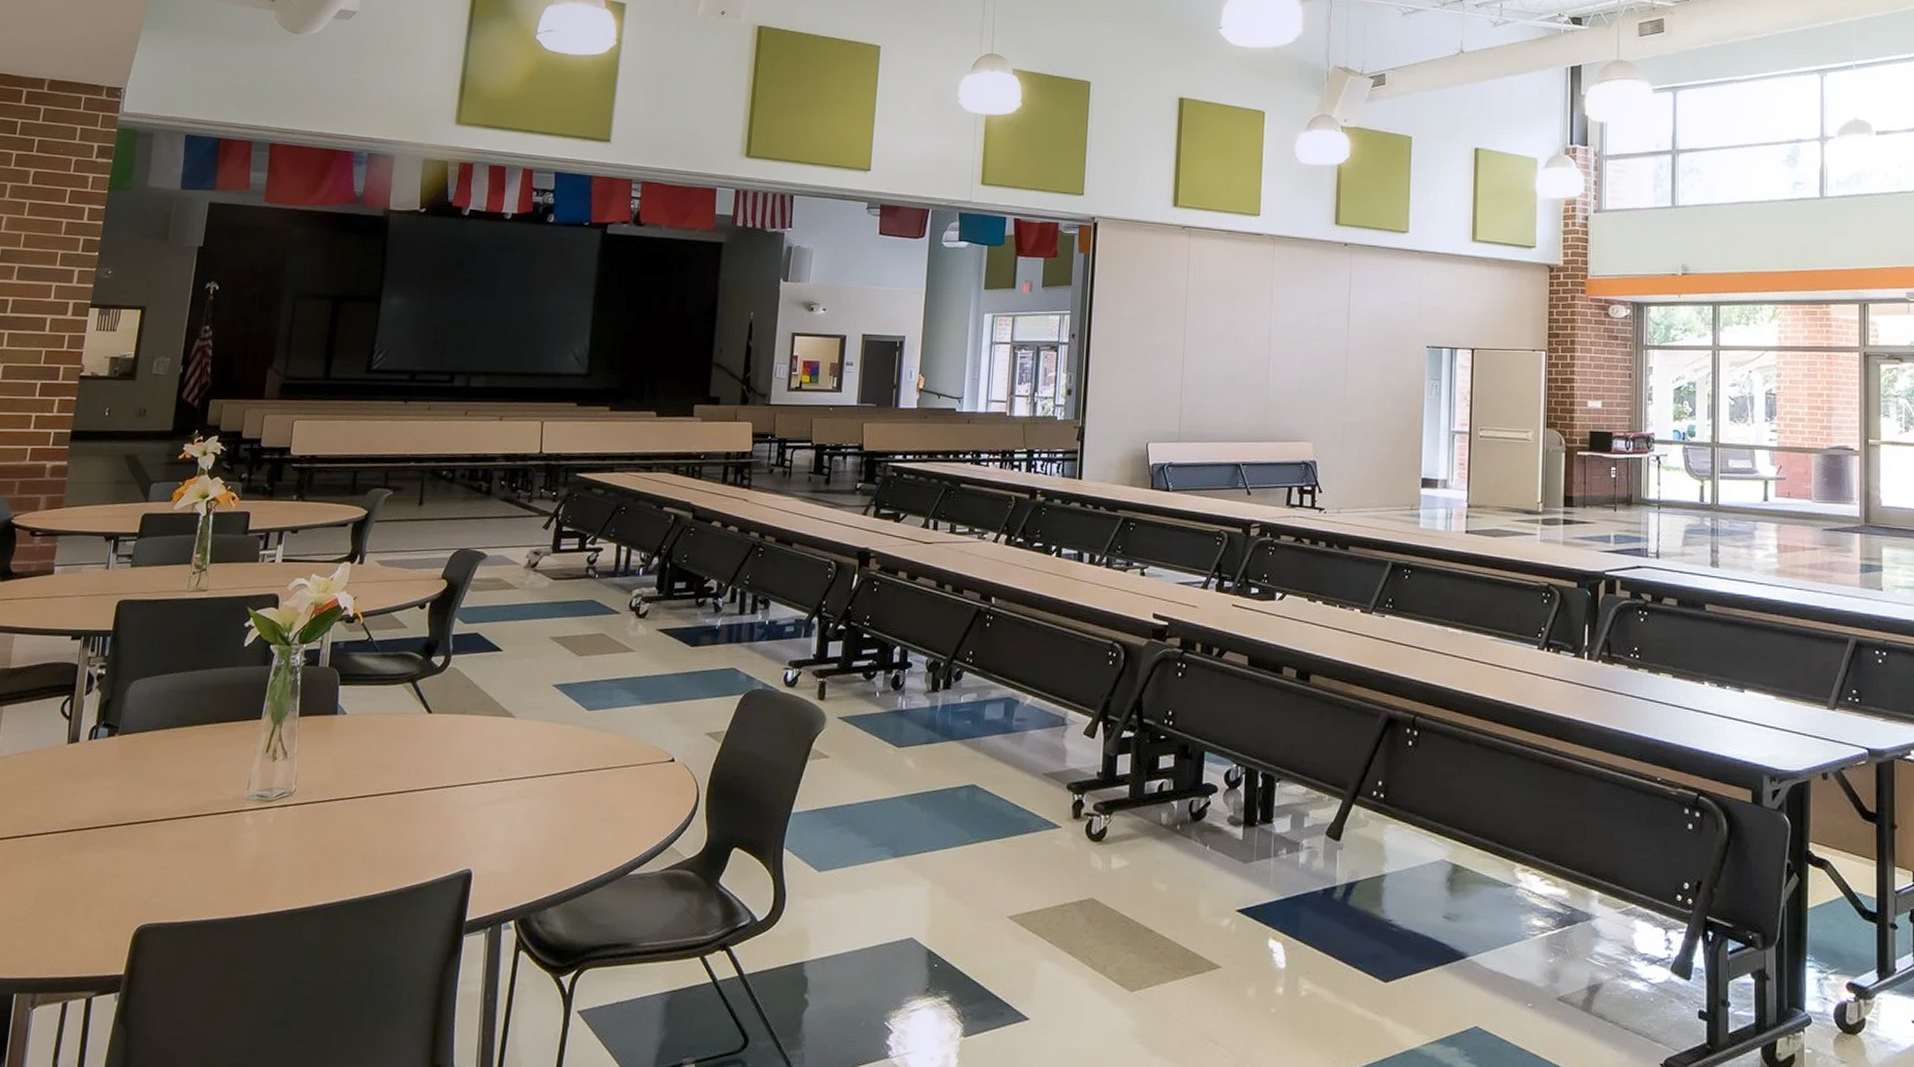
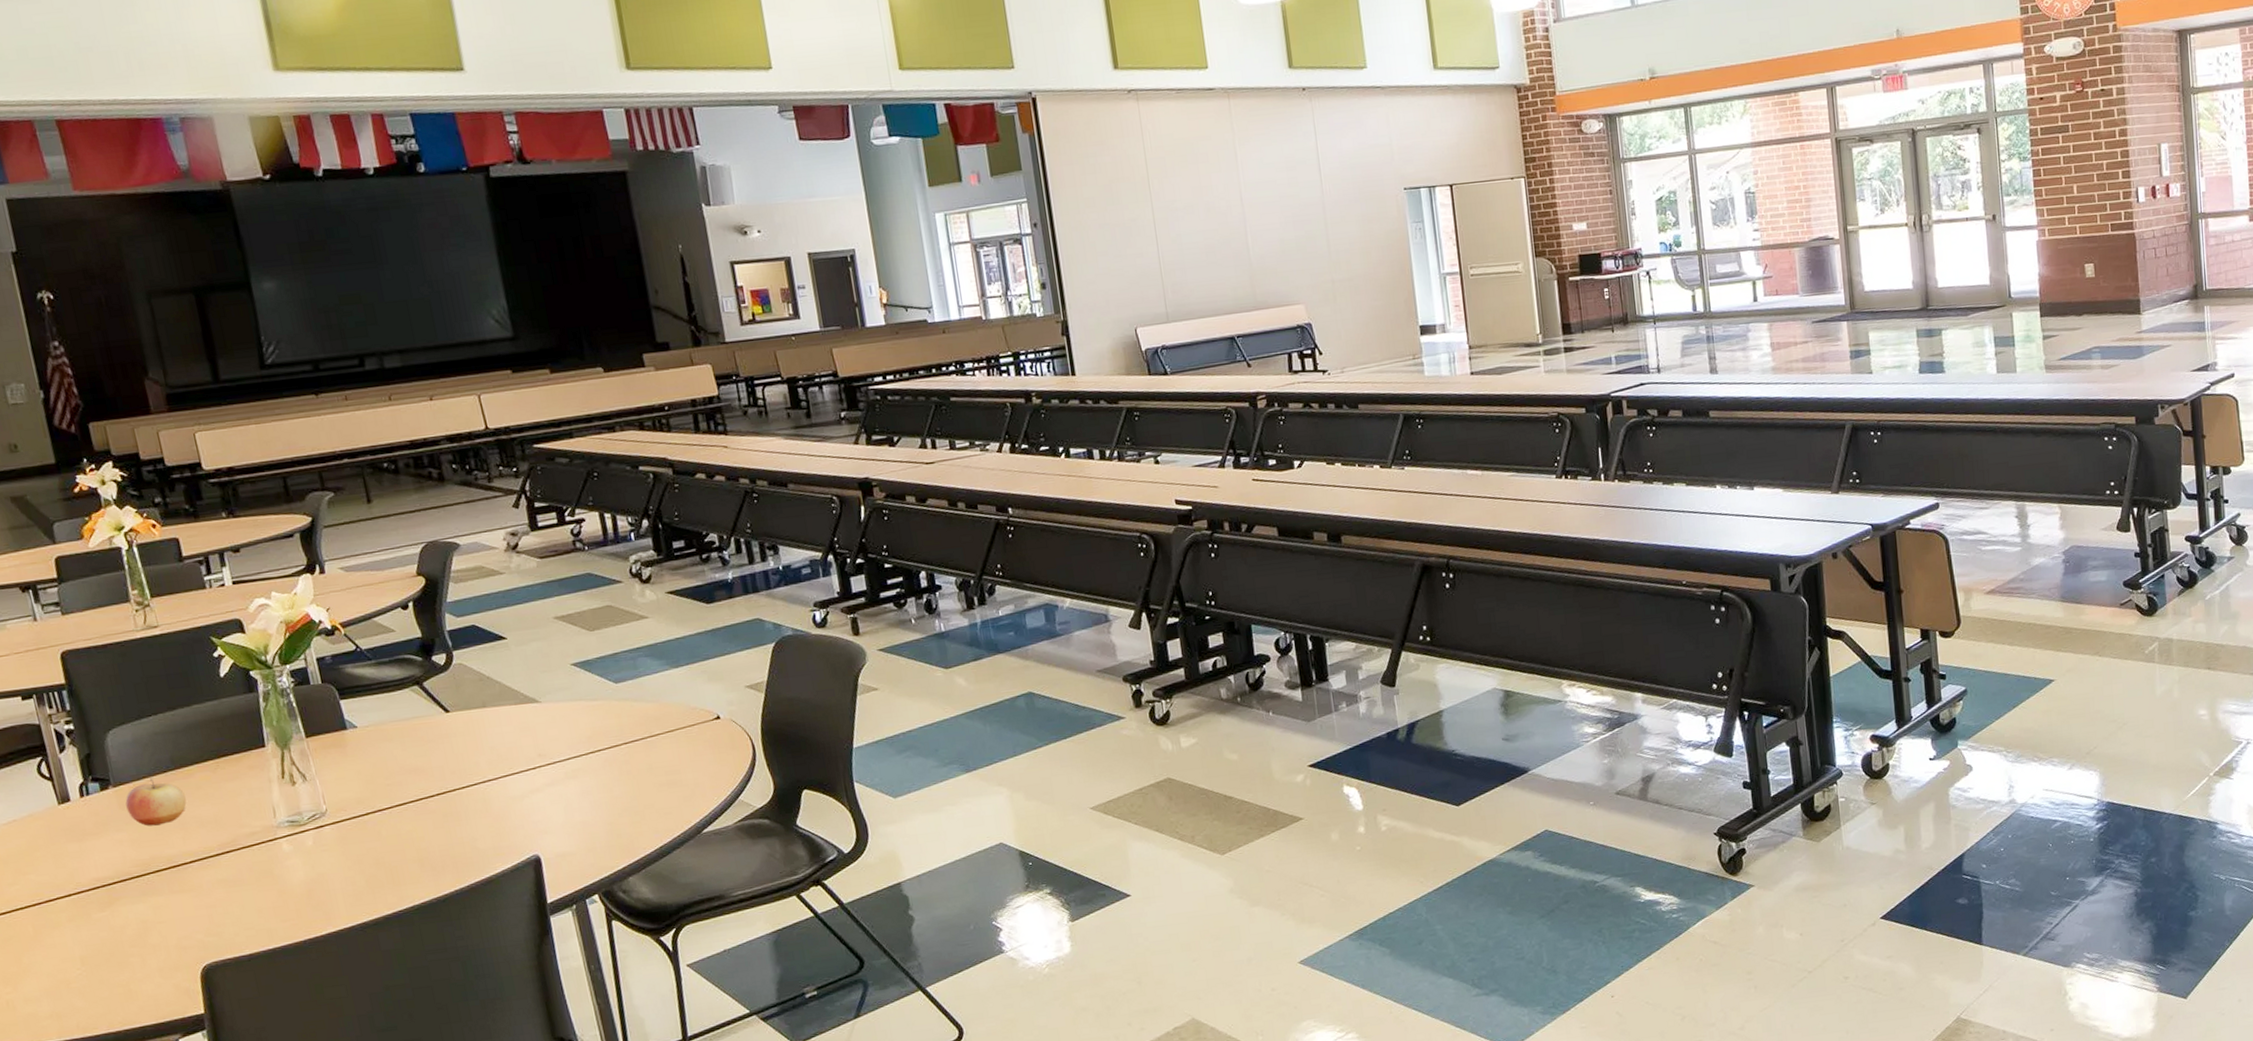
apple: none [123,732,178,779] -> present [125,778,187,827]

